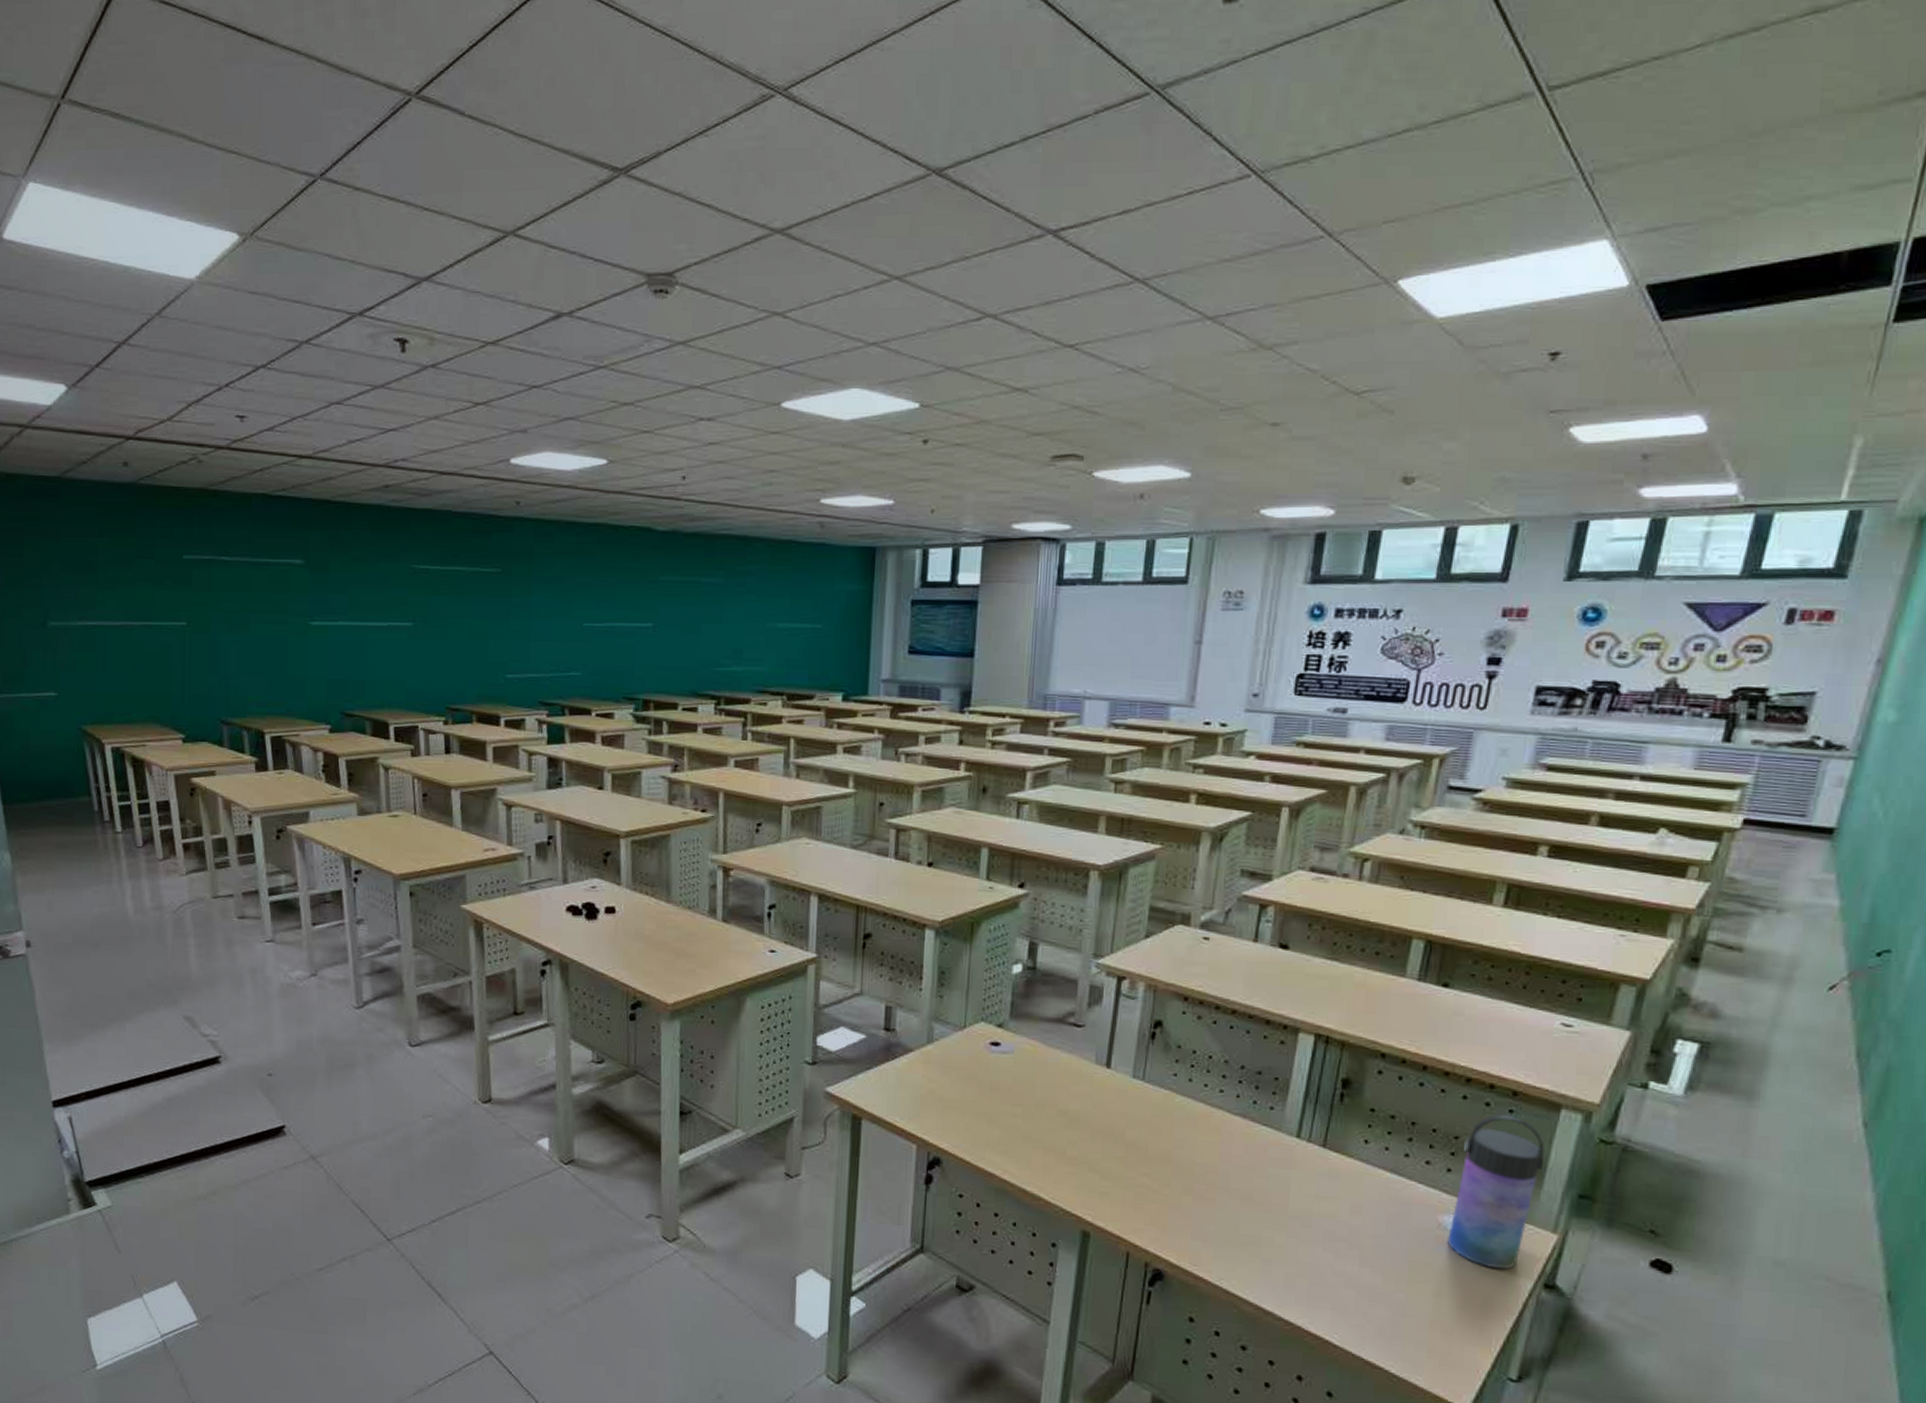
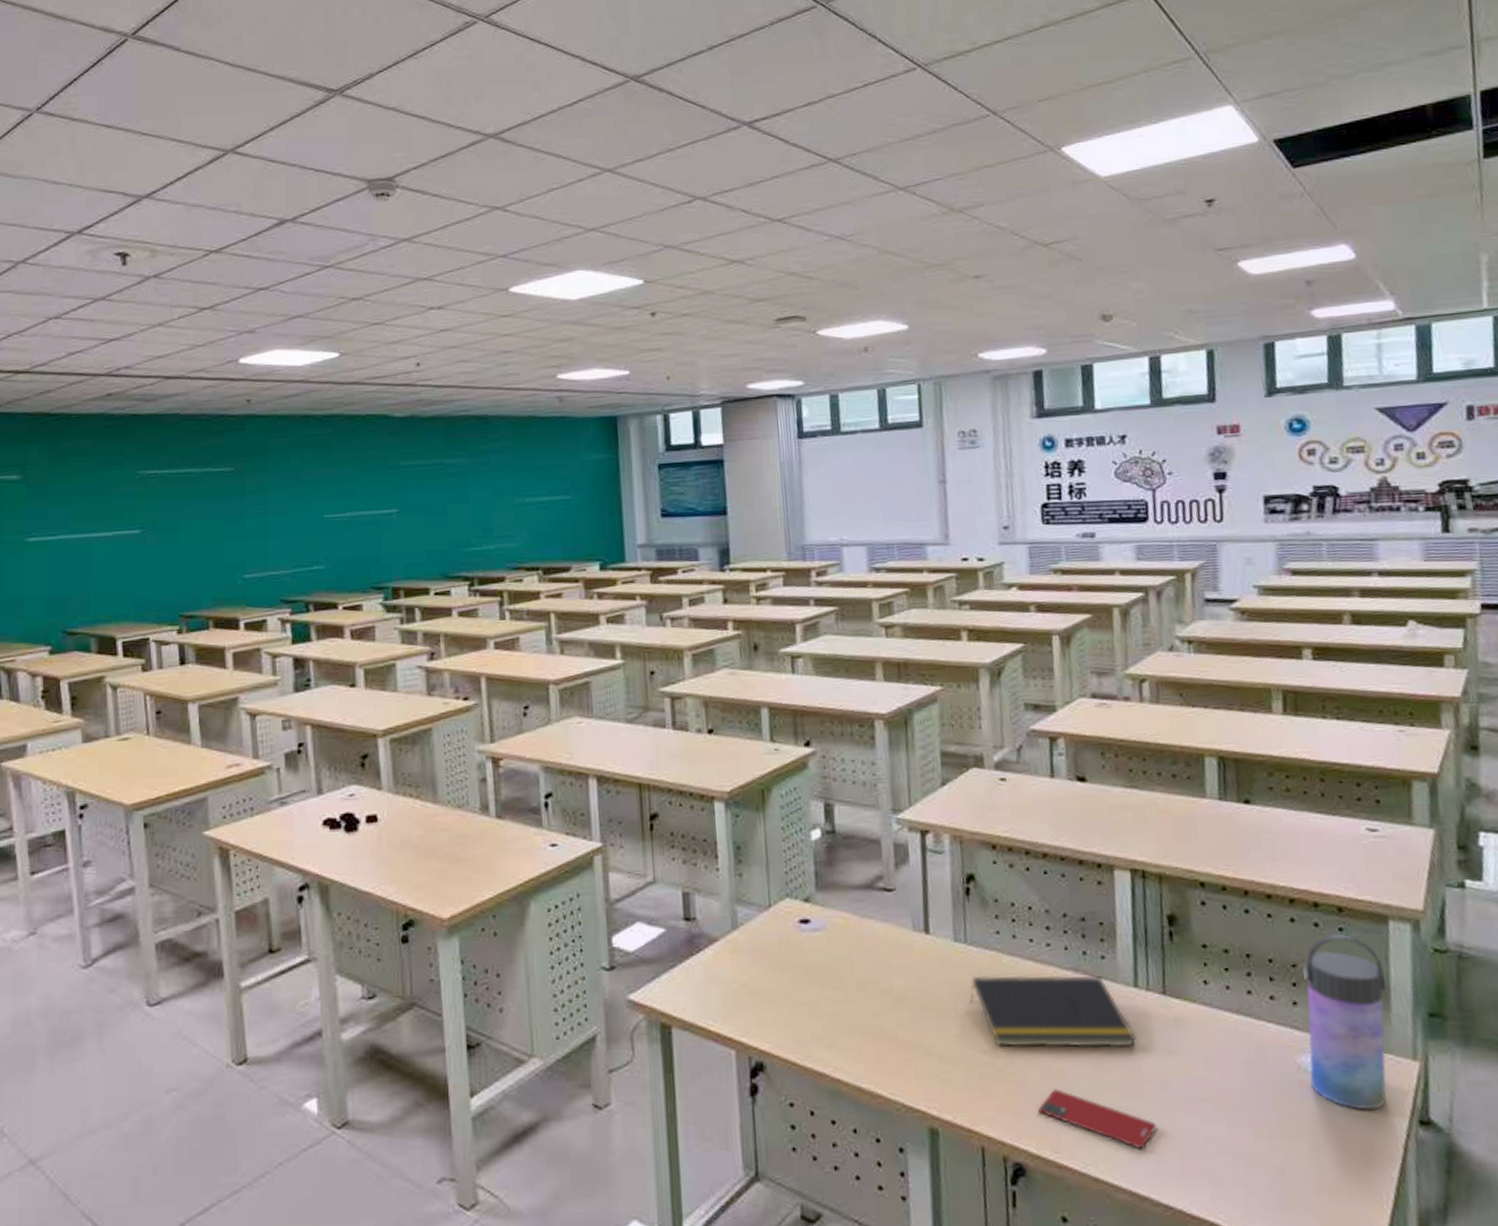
notepad: none [1138,1109,1289,1188] -> present [969,975,1137,1048]
smartphone: none [1185,1214,1293,1274] -> present [1038,1089,1157,1150]

